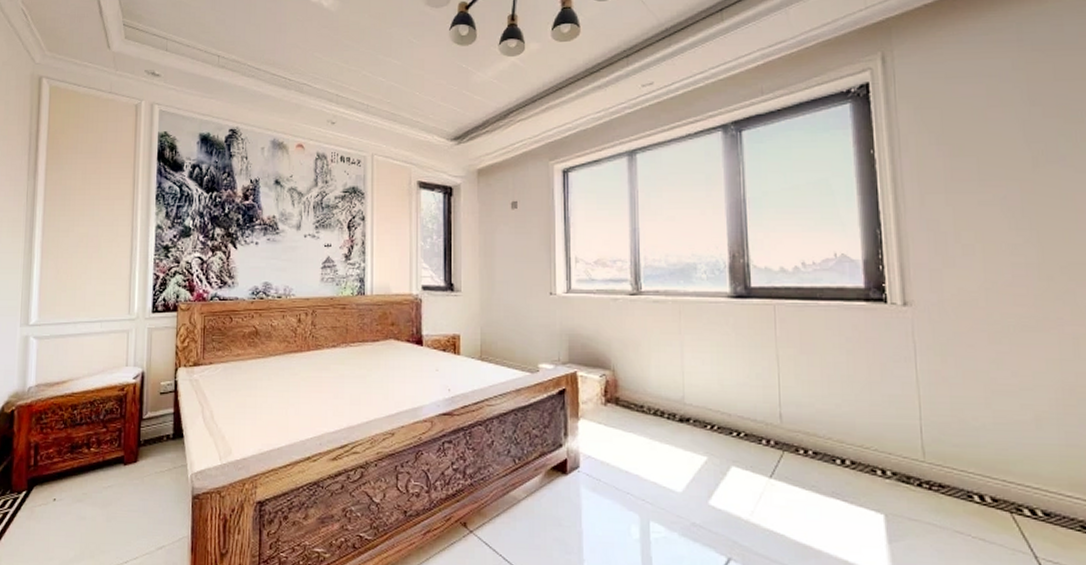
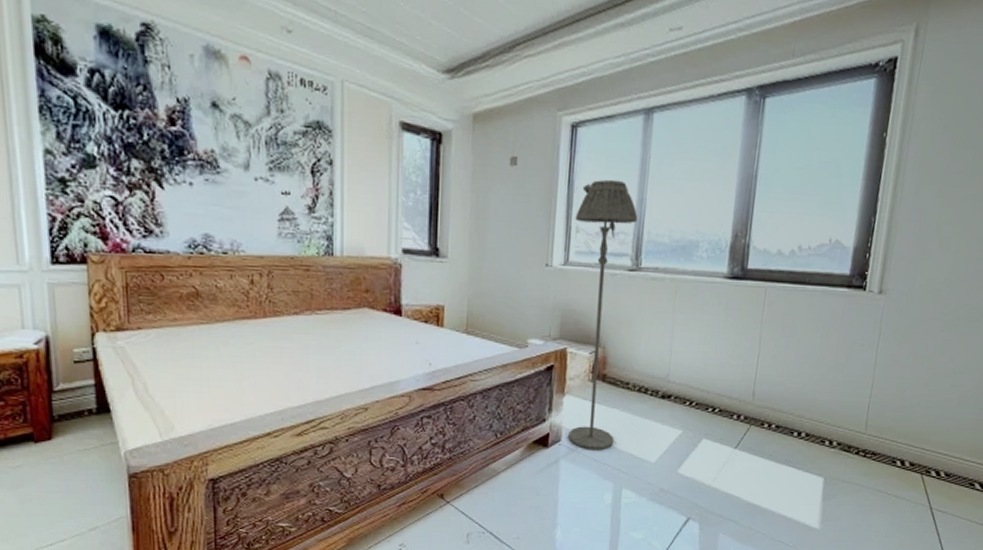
floor lamp: none [573,213,635,478] -> present [568,179,638,451]

